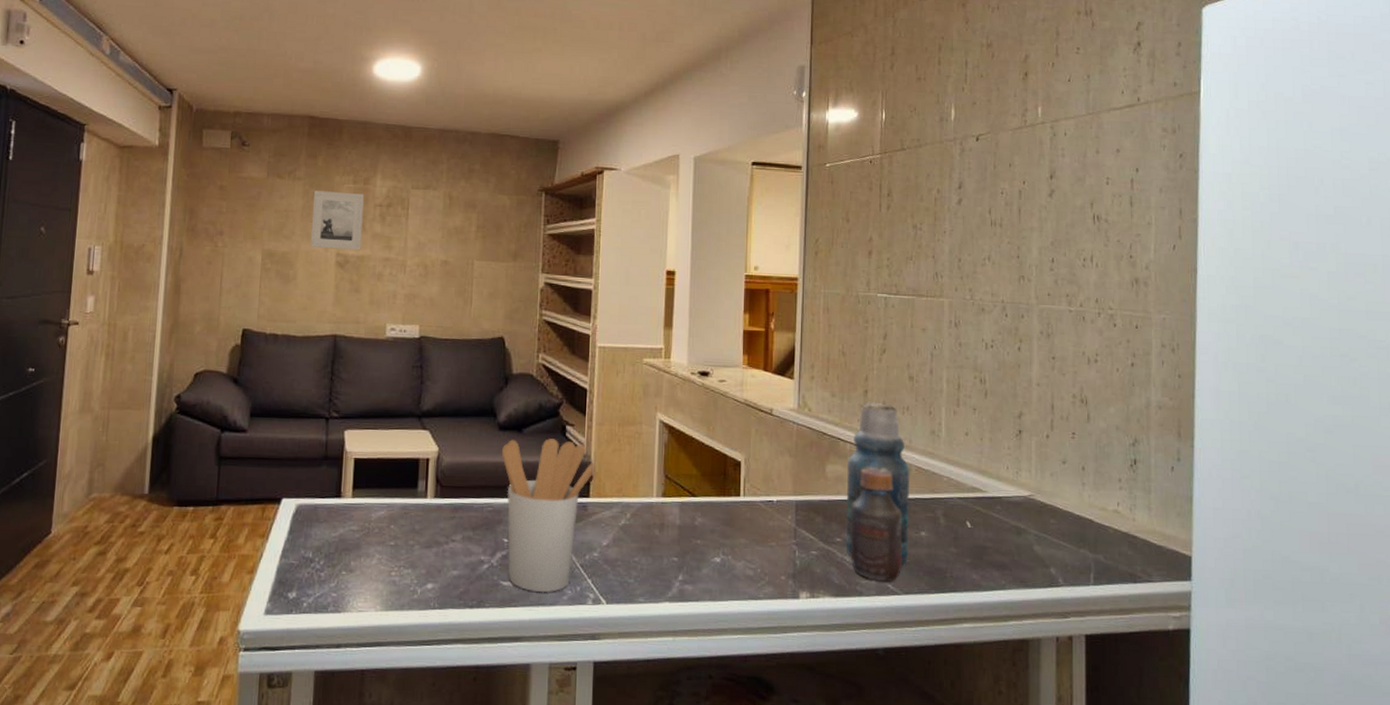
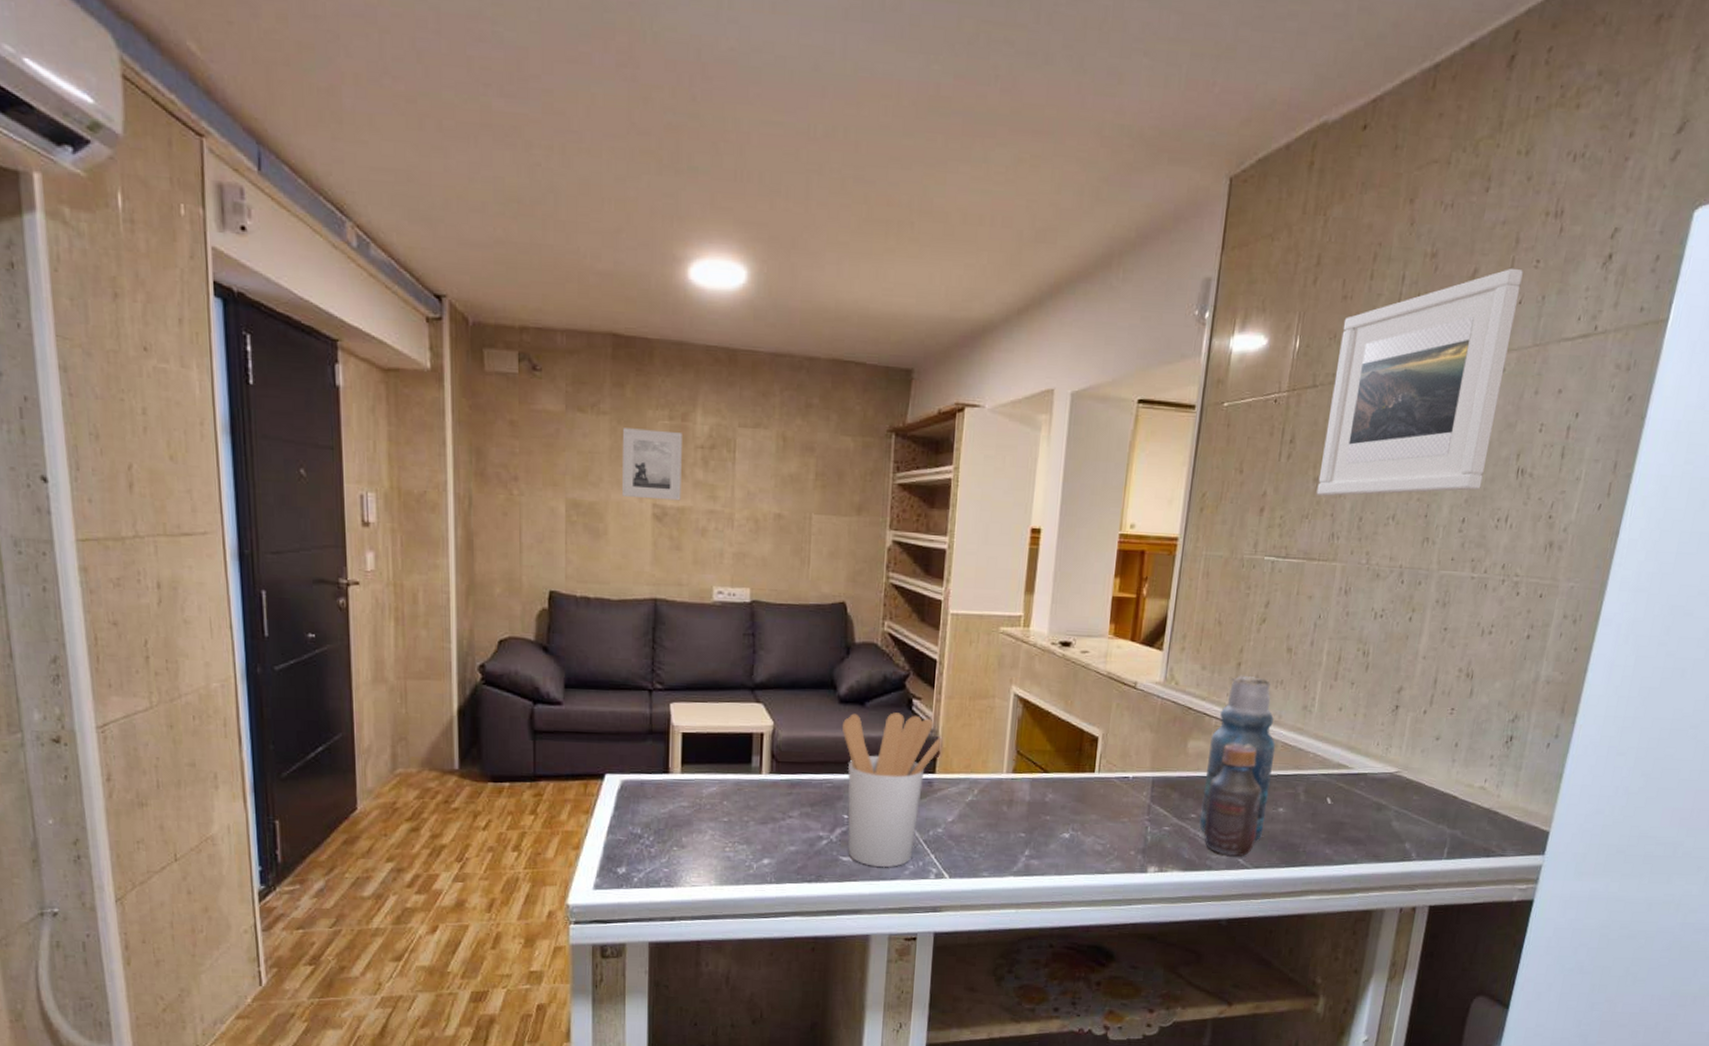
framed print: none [917,54,1067,241] -> present [1316,268,1523,497]

